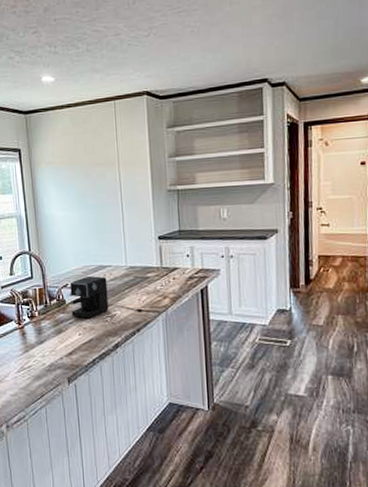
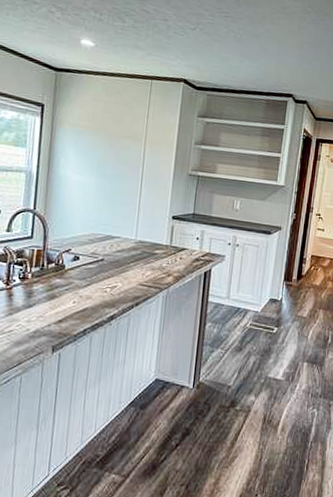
coffee maker: present [70,275,143,319] -> none [69,243,145,287]

